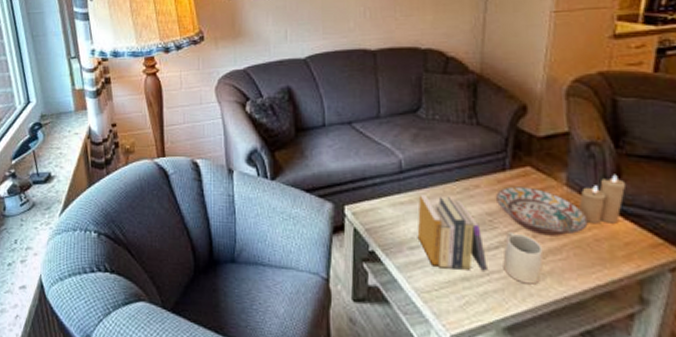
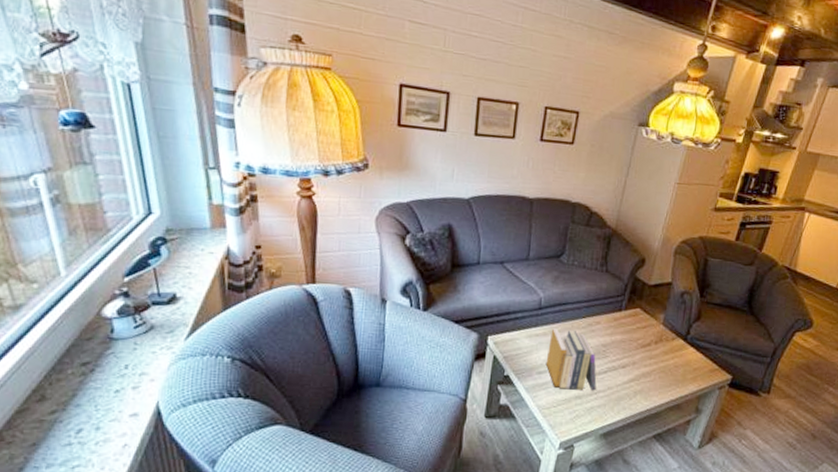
decorative bowl: present [496,186,588,237] -> none [611,323,673,364]
mug: present [503,232,544,285] -> none [608,360,639,400]
candle: present [579,174,627,224] -> none [668,317,703,355]

